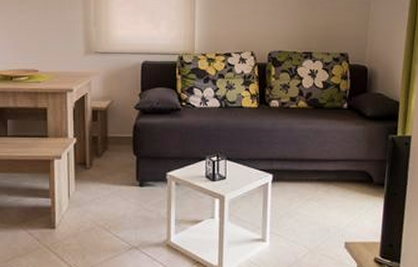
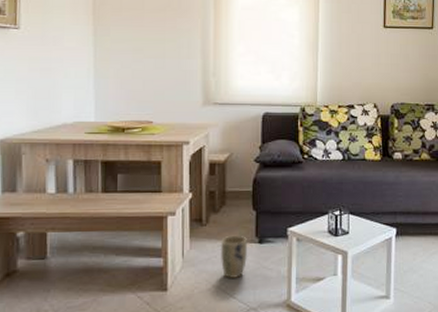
plant pot: none [103,178,128,219] -> present [220,235,247,278]

